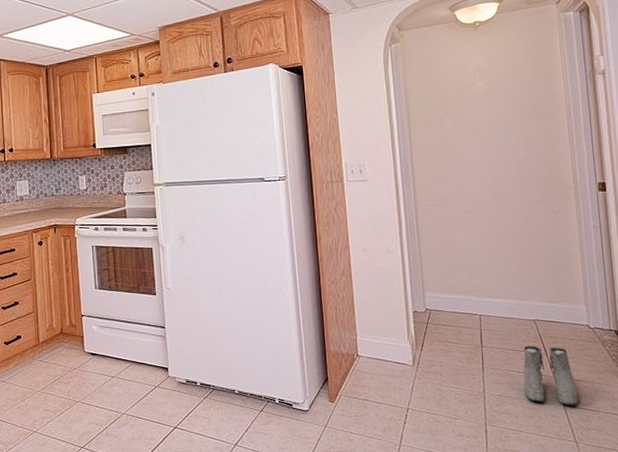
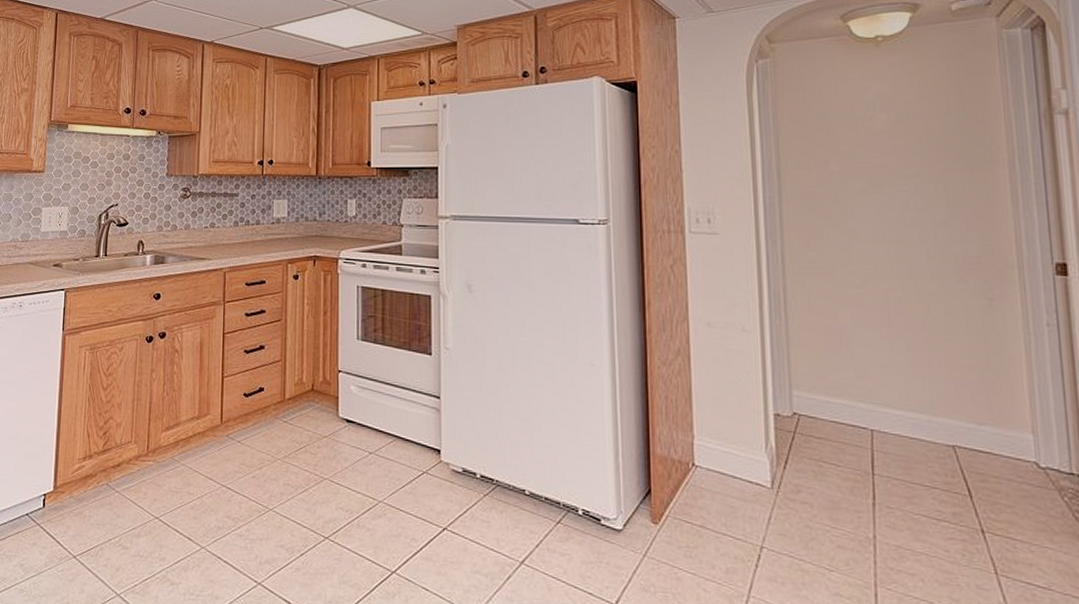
boots: present [523,345,578,405] -> none [934,481,1019,576]

